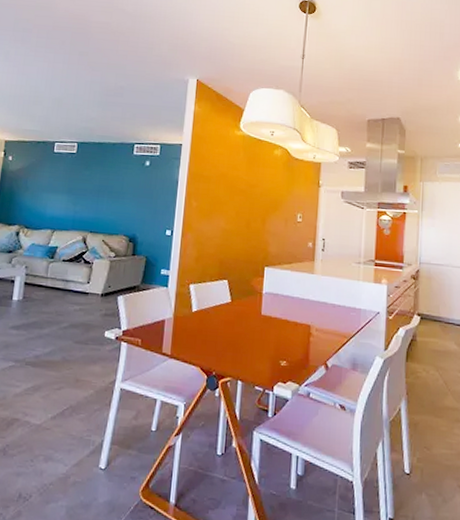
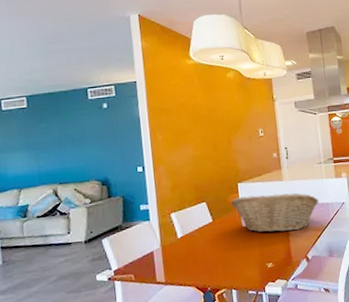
fruit basket: none [253,282,351,332] -> present [230,192,319,233]

